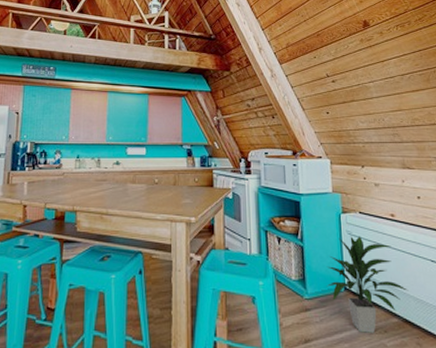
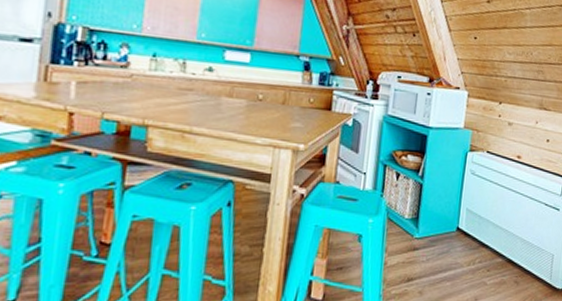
indoor plant: present [326,236,409,333] -> none [439,176,518,272]

